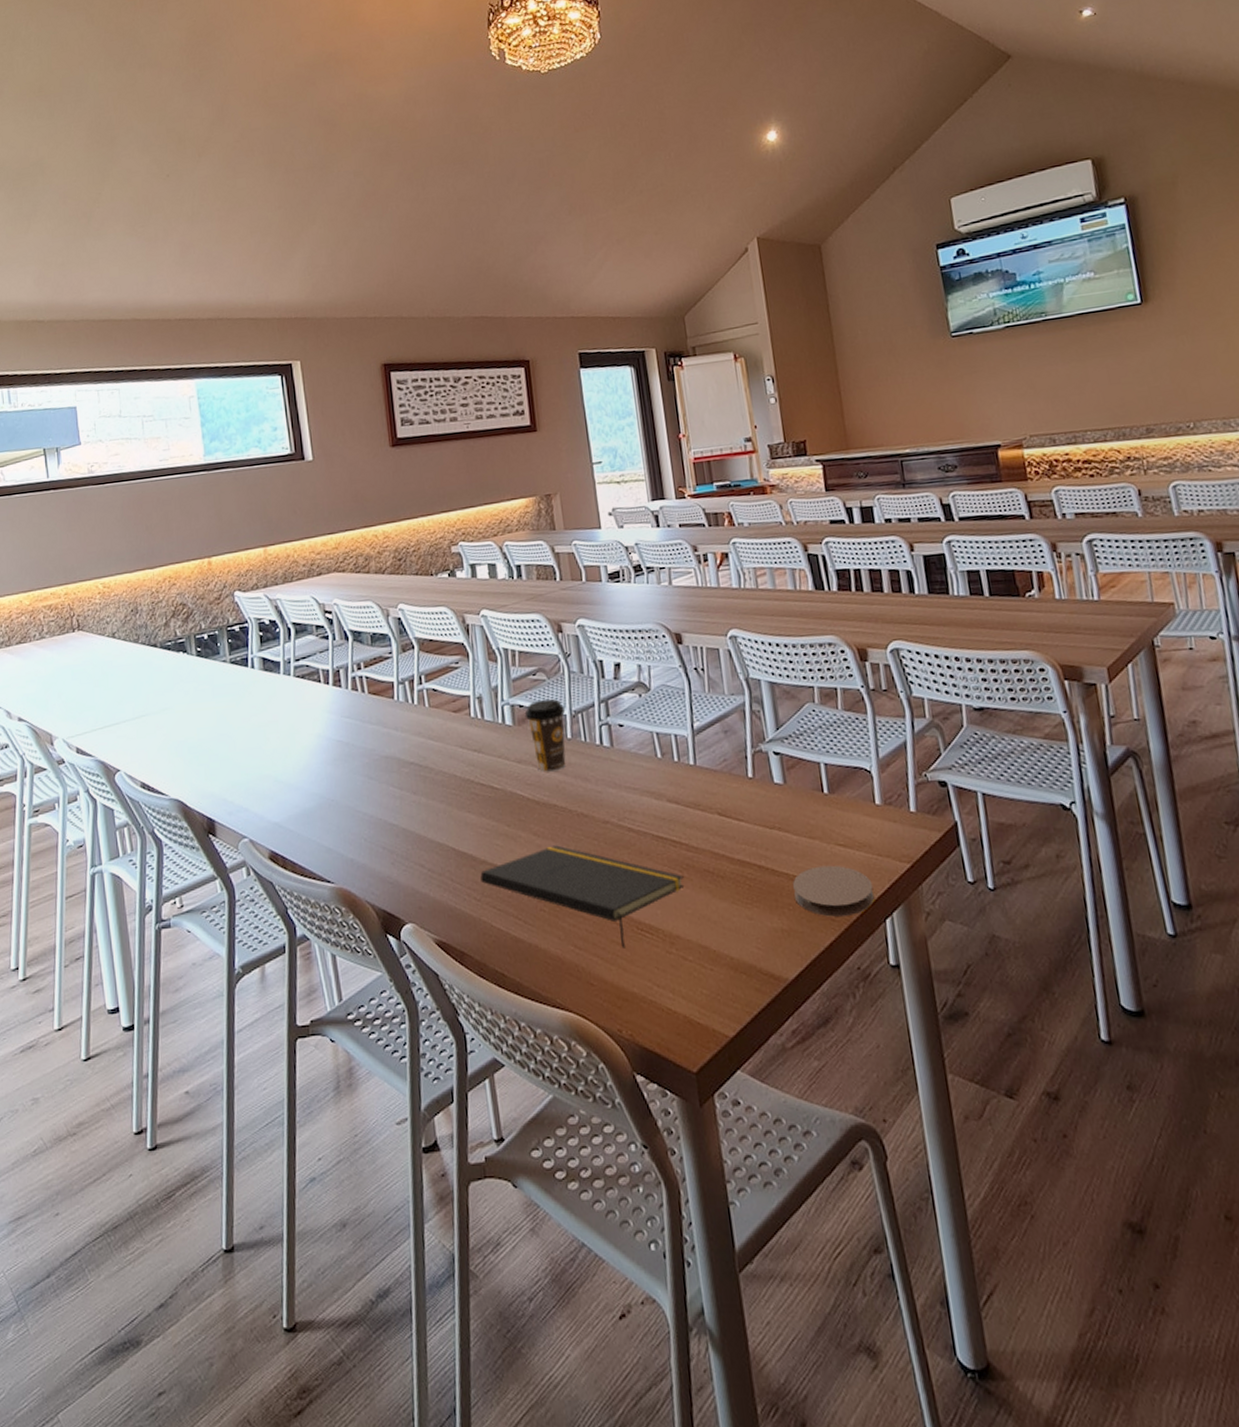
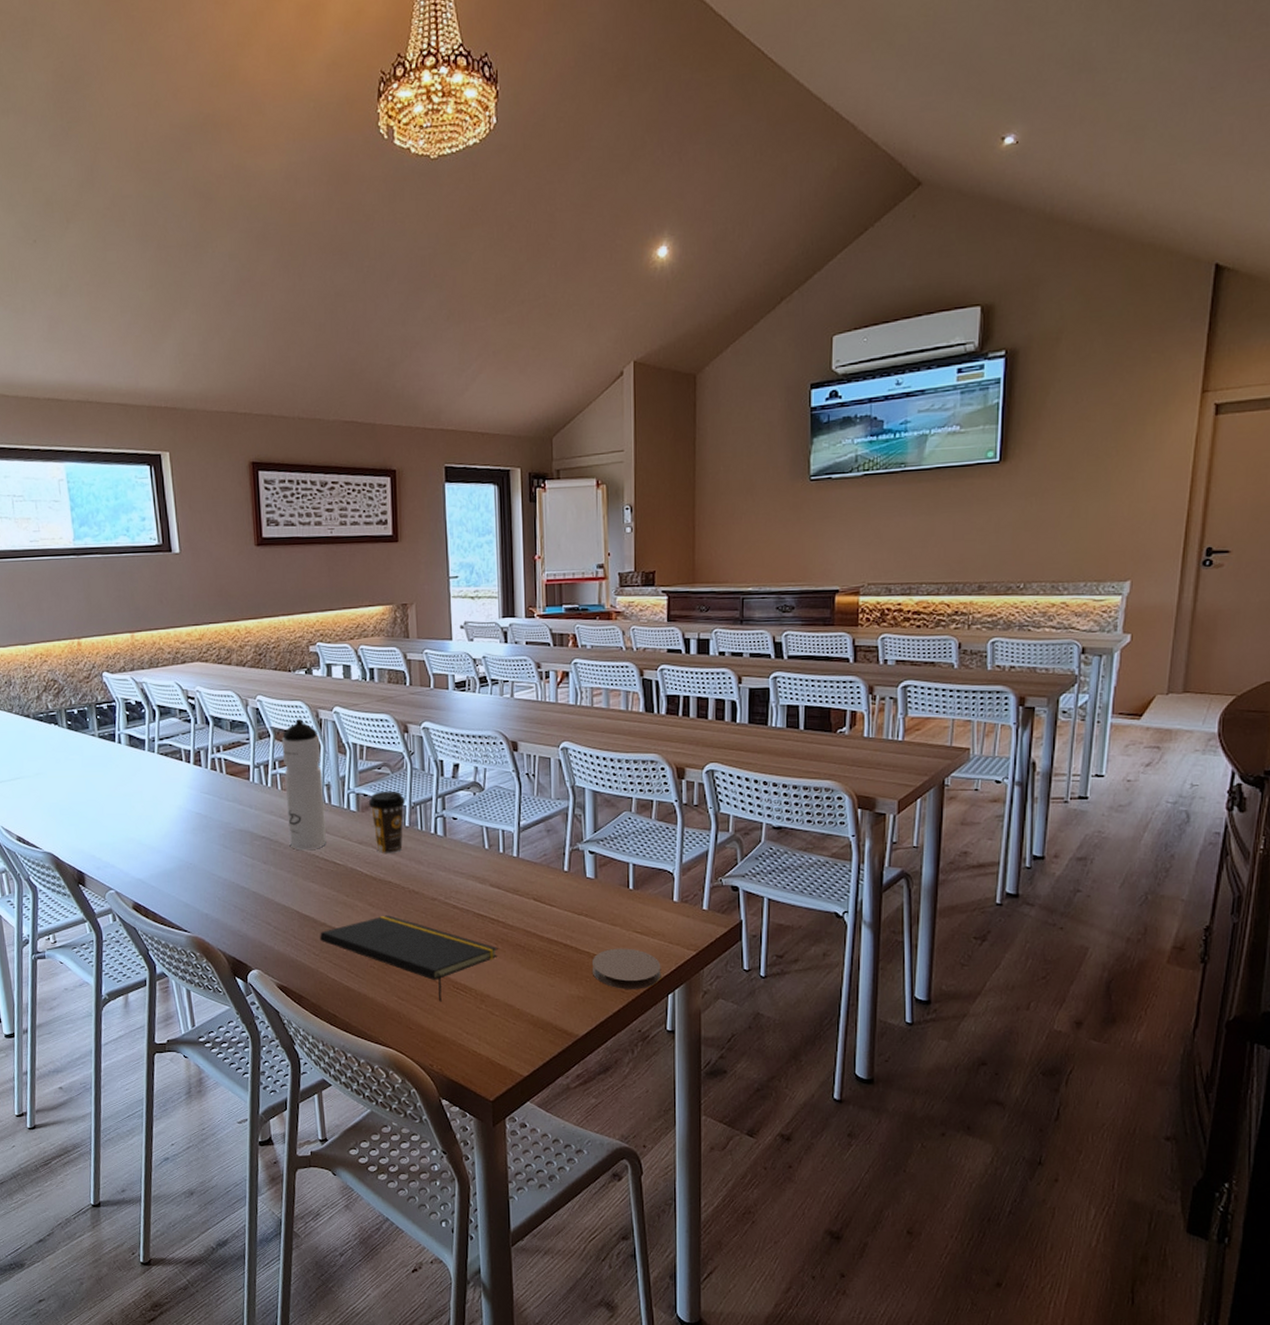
water bottle: none [426,625,482,776] -> present [281,718,326,851]

